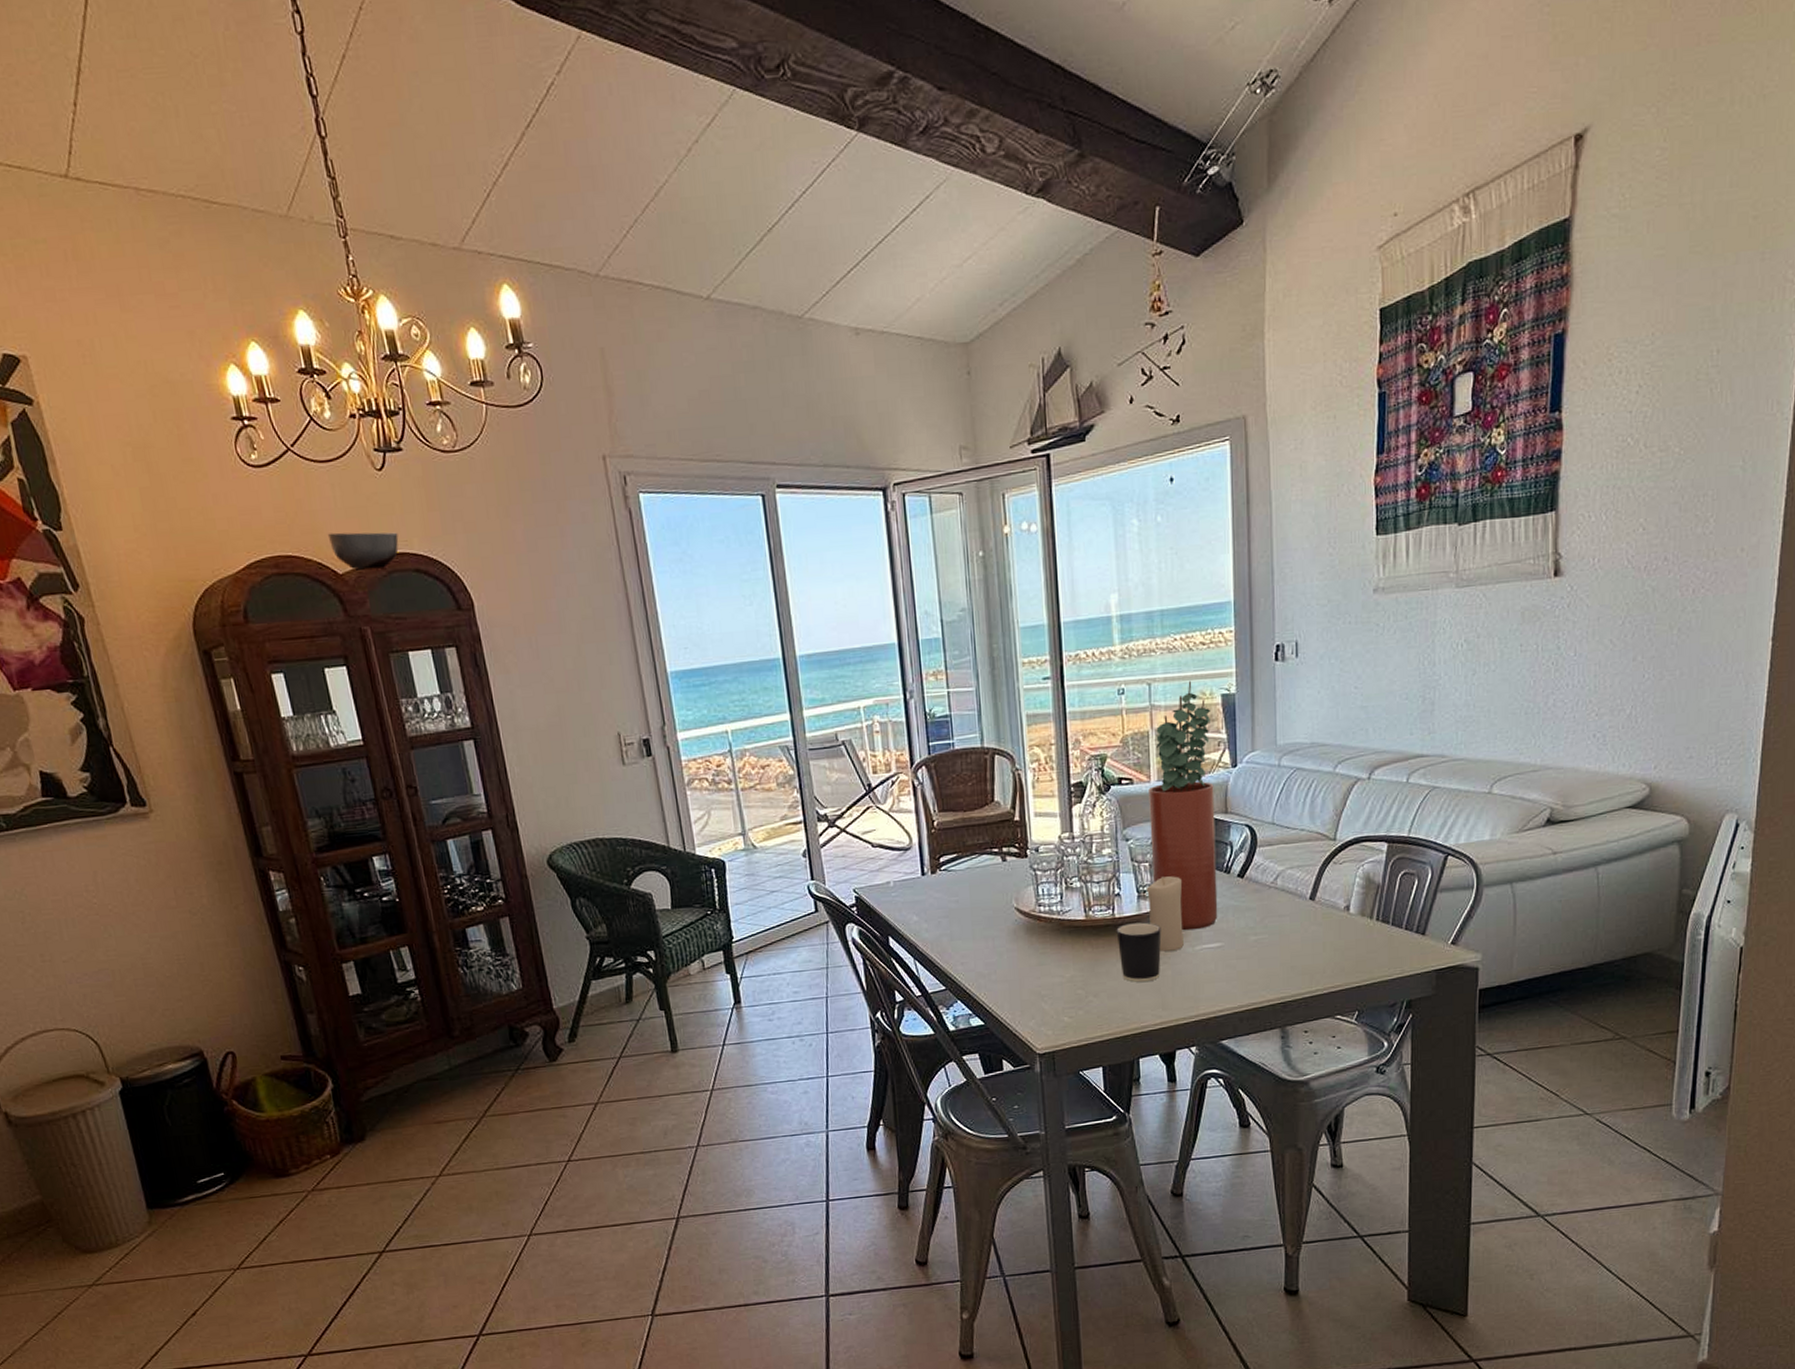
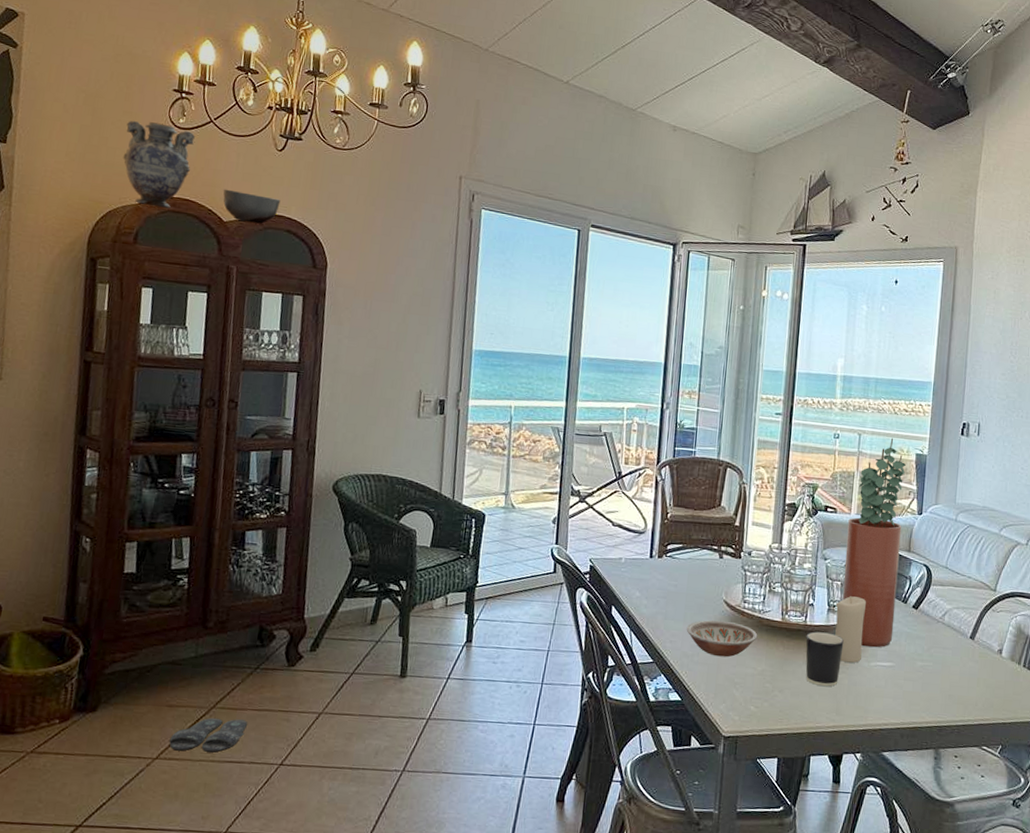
decorative vase: none [191,465,282,573] -> present [123,120,196,208]
slippers: none [447,1123,523,1165] -> present [169,717,247,753]
bowl: none [977,930,1060,971] -> present [686,620,758,657]

